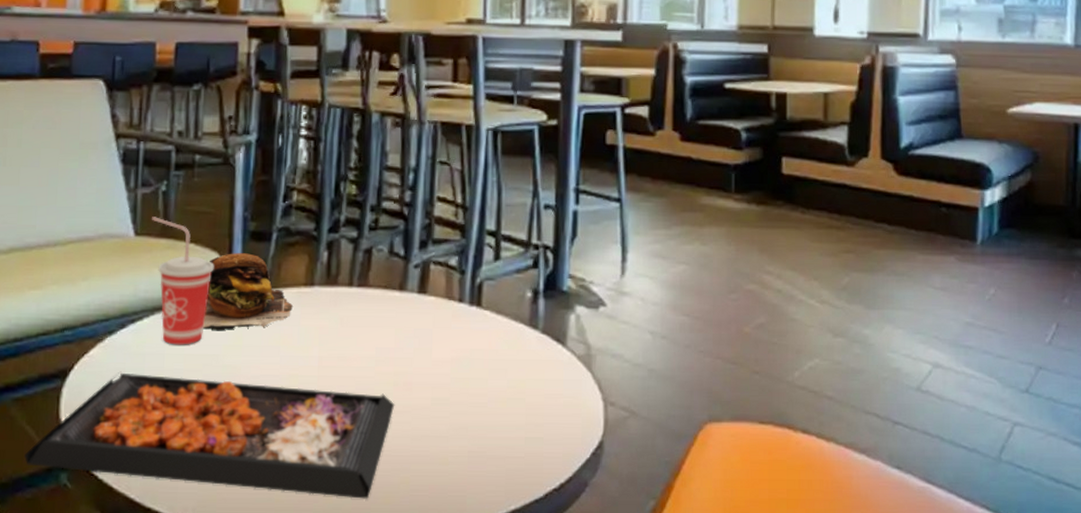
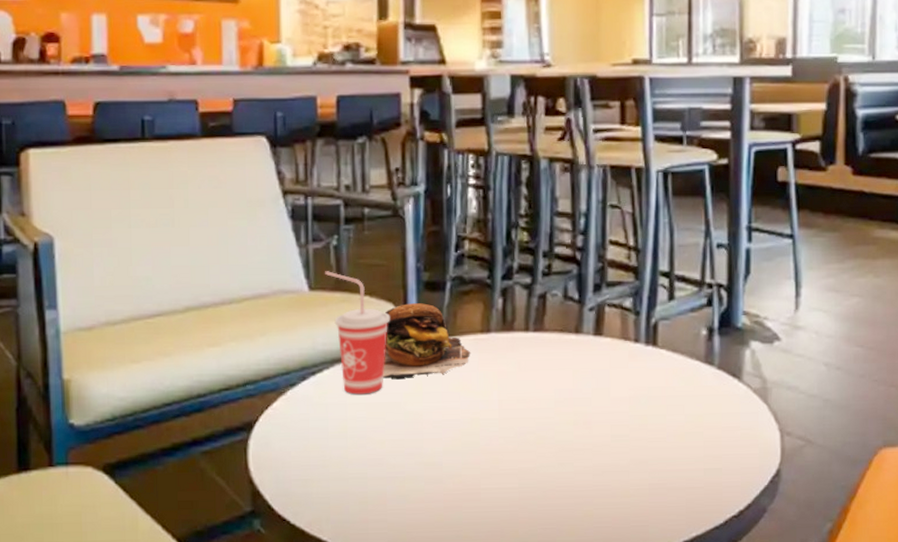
food tray: present [24,372,395,499] -> none [217,423,576,532]

